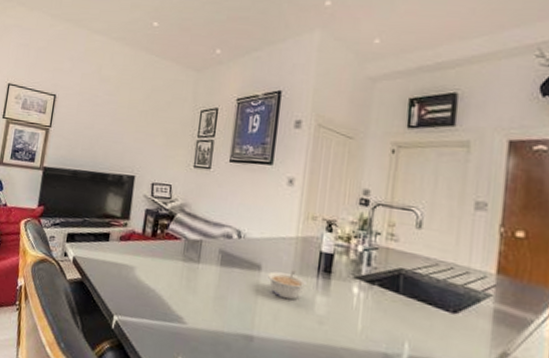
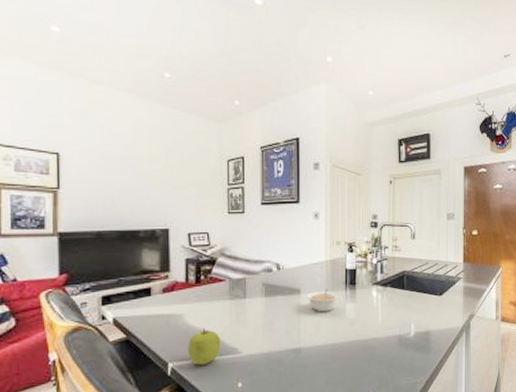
fruit: none [133,286,167,327] -> present [188,328,220,365]

